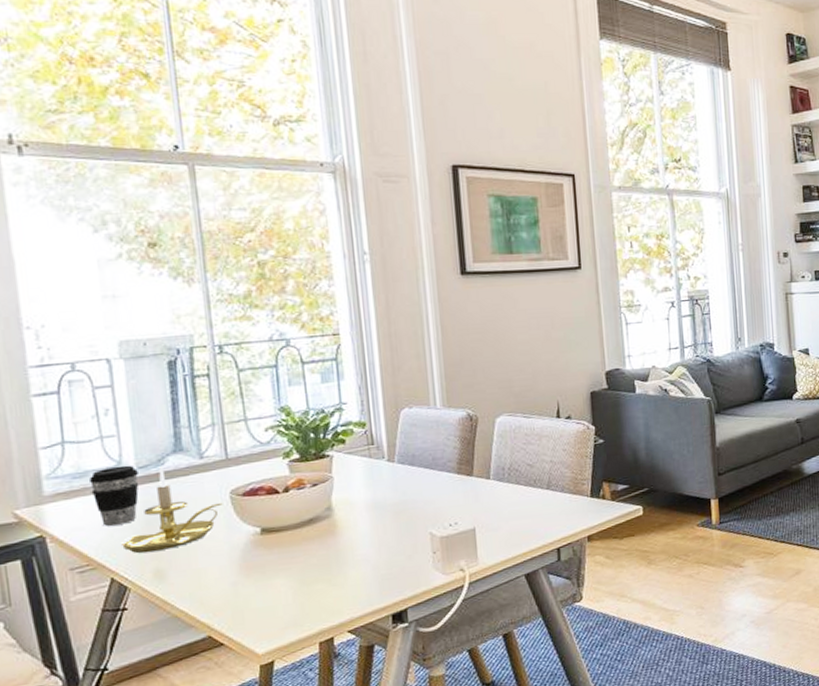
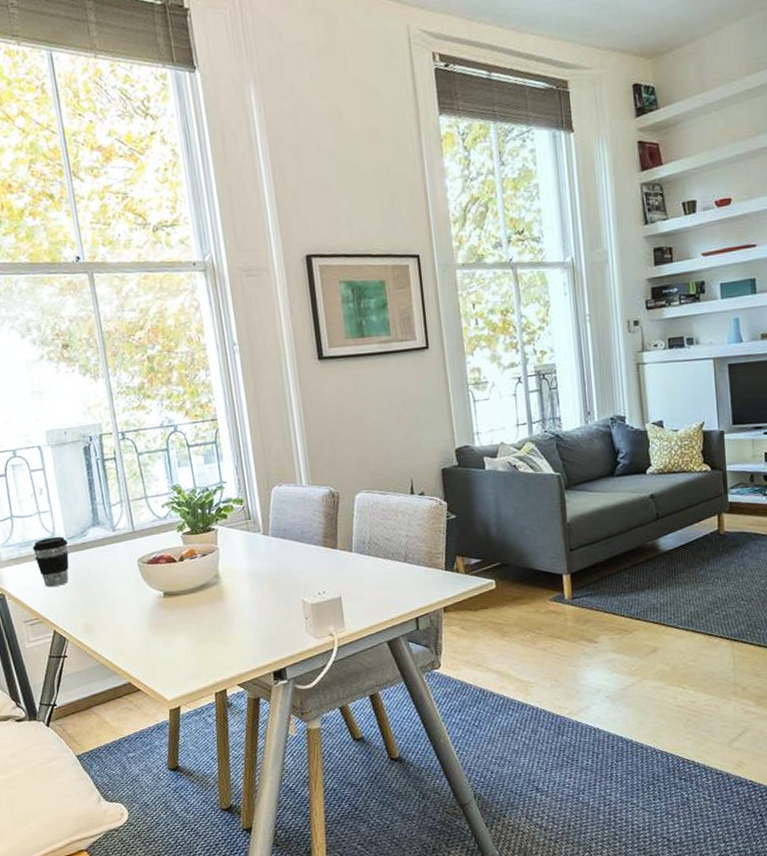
candle holder: present [121,466,223,553] -> none [59,537,133,611]

